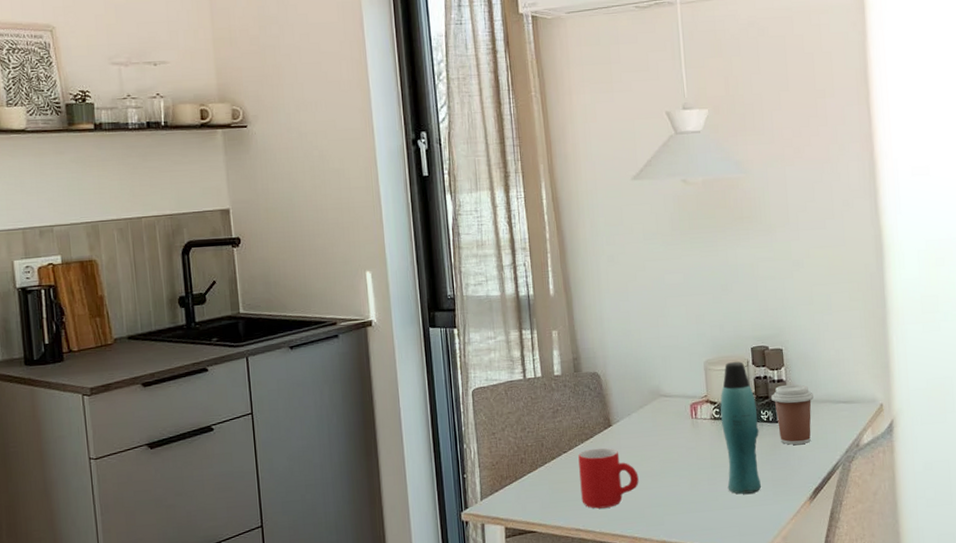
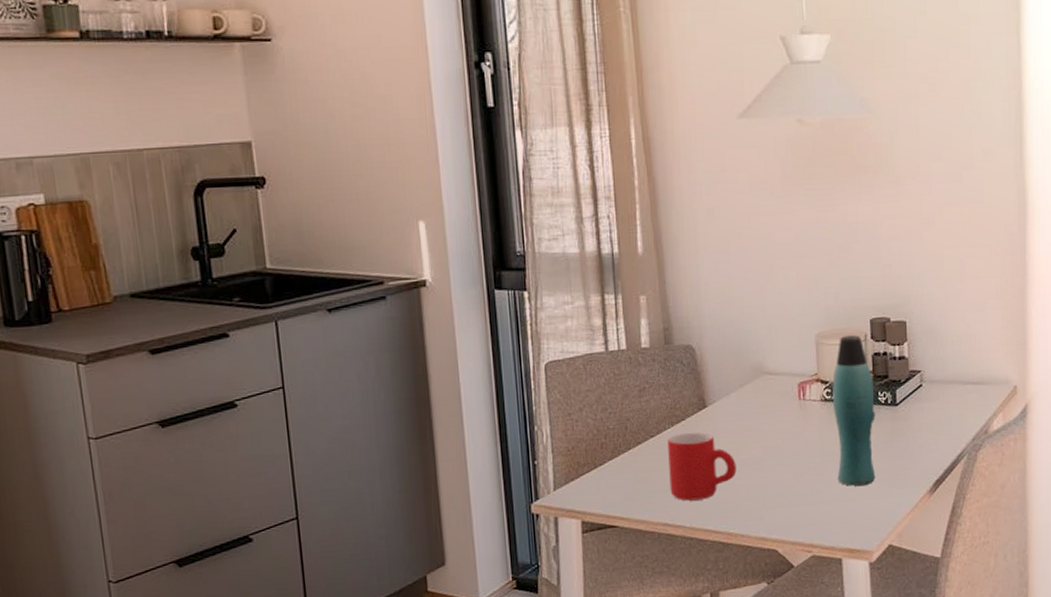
coffee cup: present [771,384,814,445] -> none [891,362,939,431]

